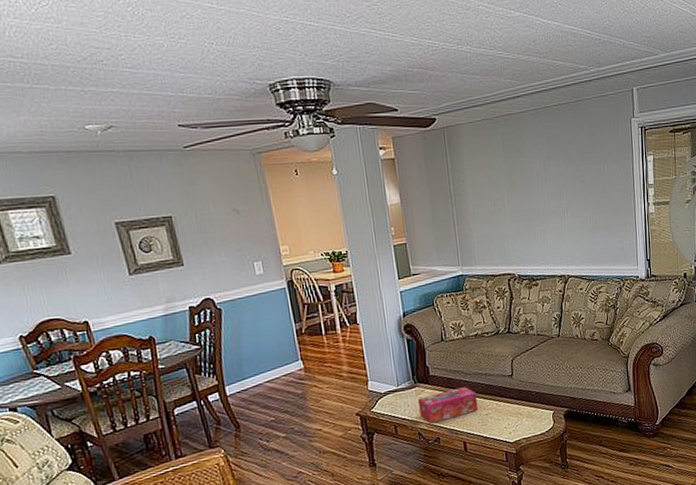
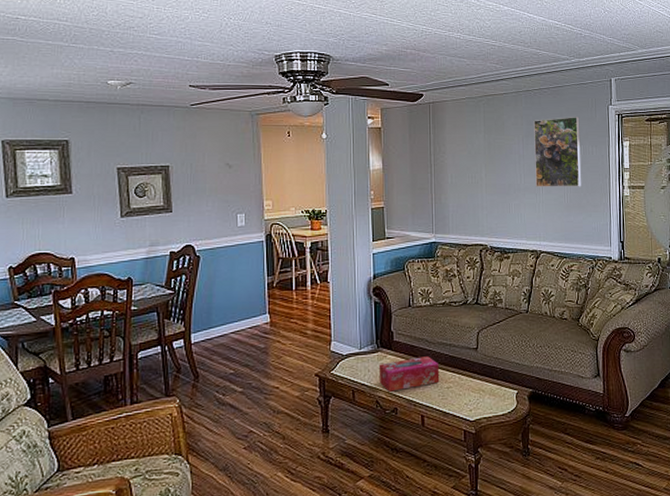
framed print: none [554,133,606,211] -> present [534,117,581,187]

